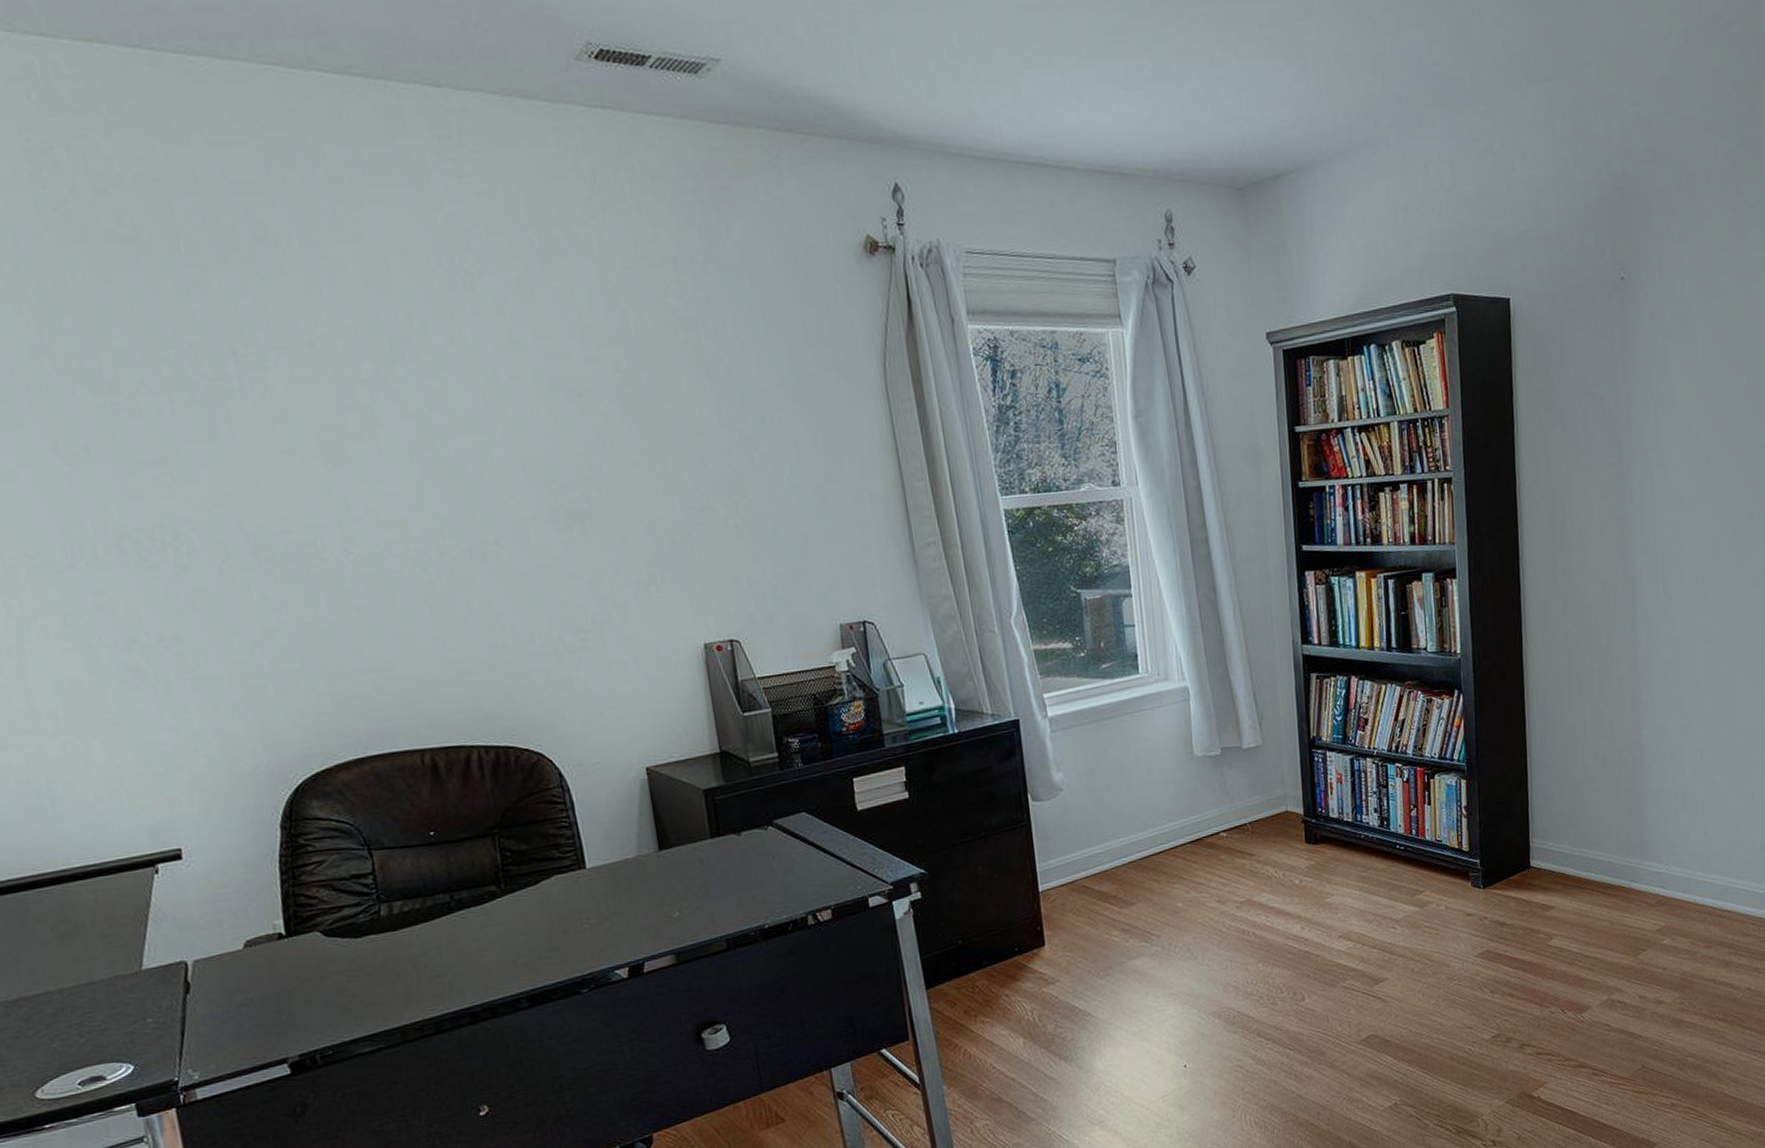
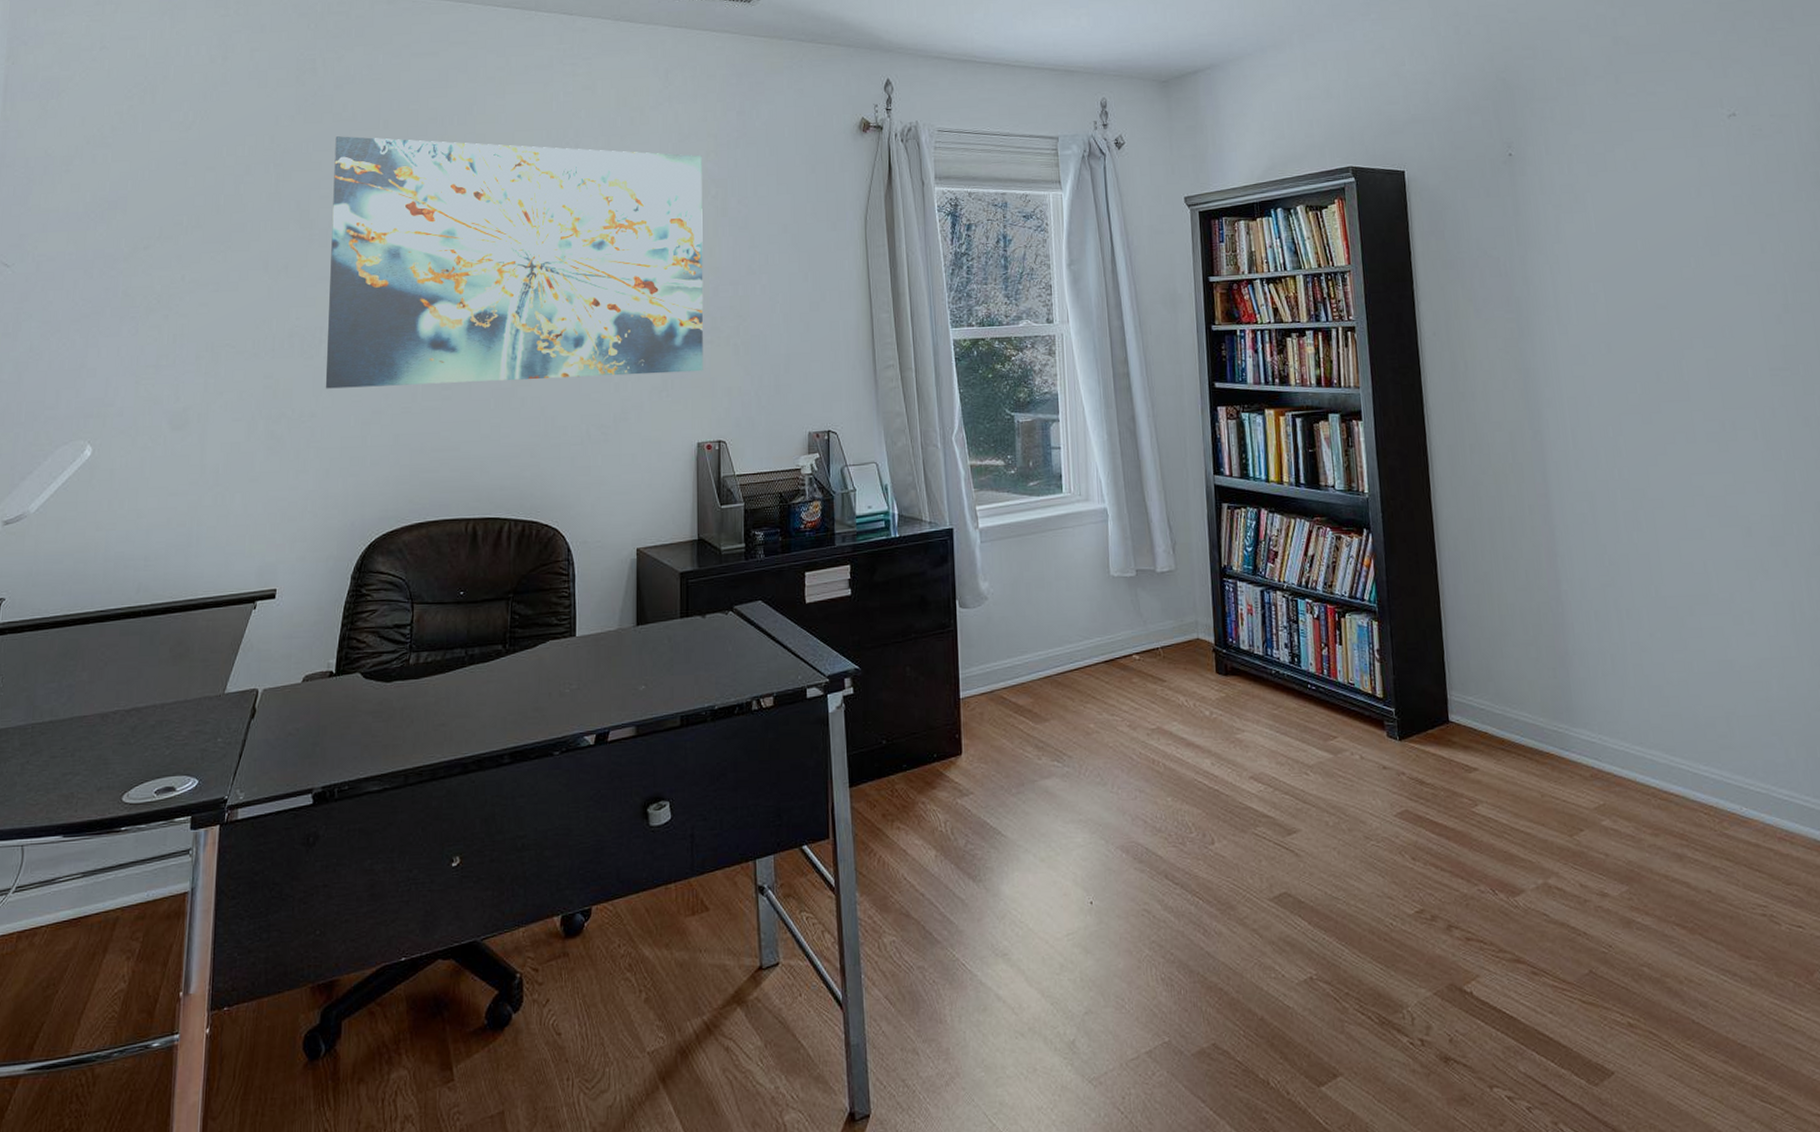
wall art: none [115,263,700,605] -> present [325,136,704,389]

